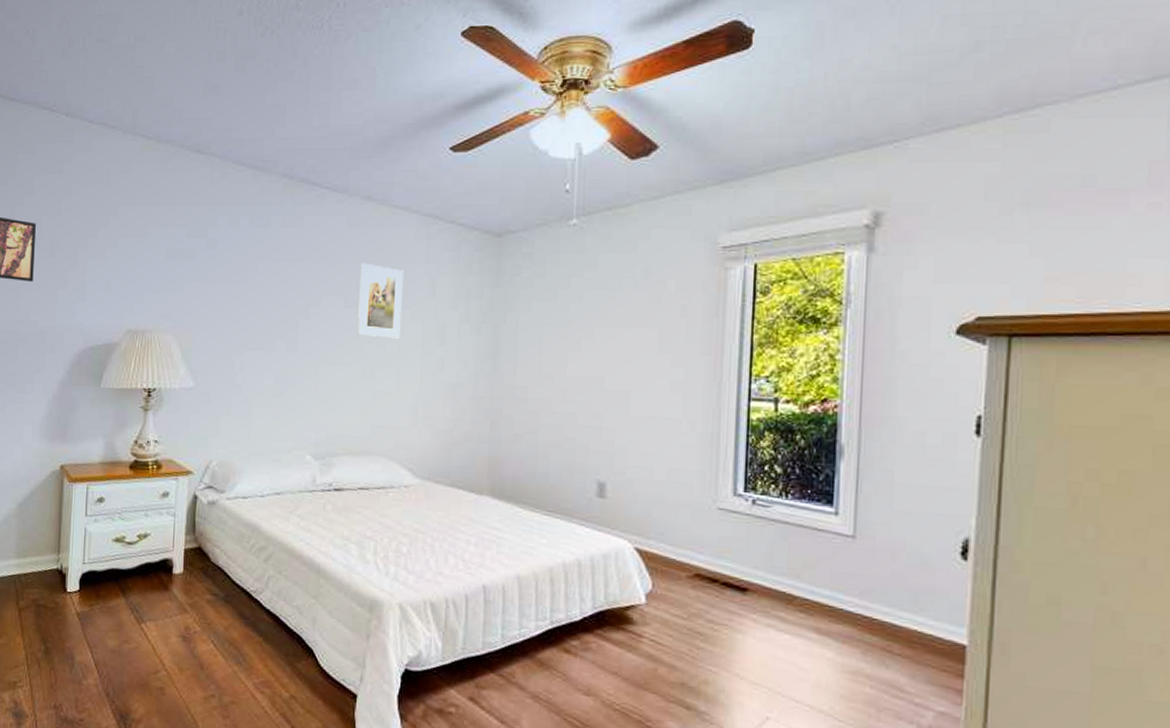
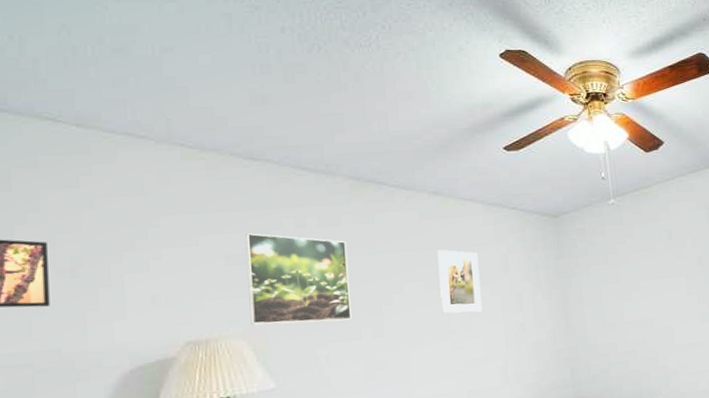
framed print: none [180,229,274,329] -> present [245,233,352,325]

